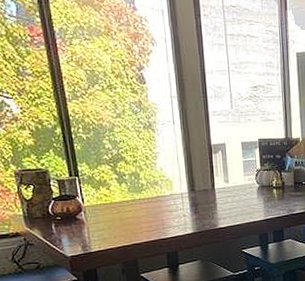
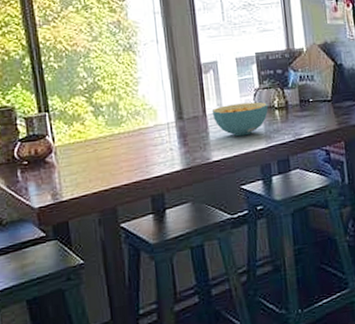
cereal bowl: none [219,181,268,209] -> present [211,102,269,137]

